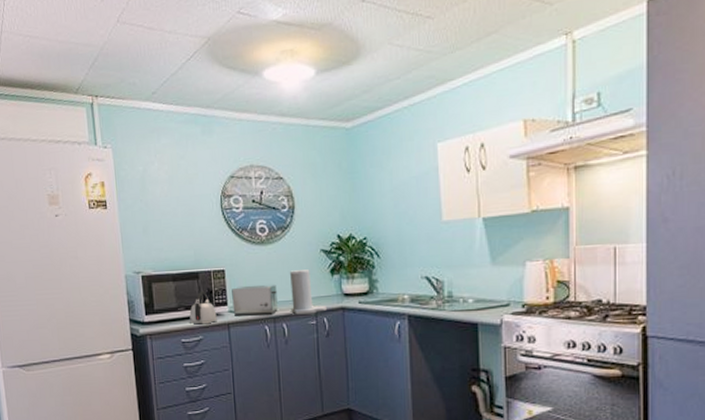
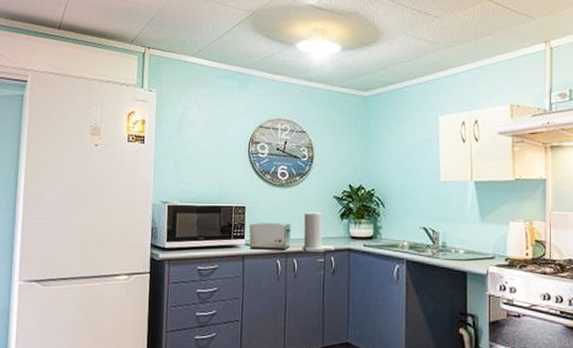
kettle: present [189,290,217,324] -> none [208,223,234,254]

